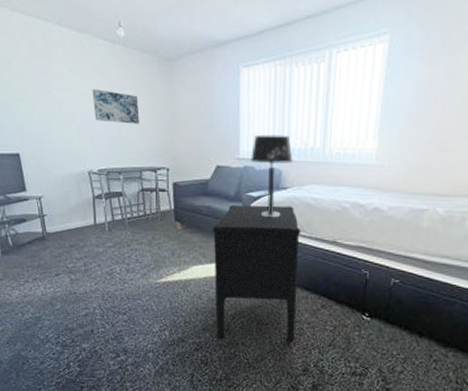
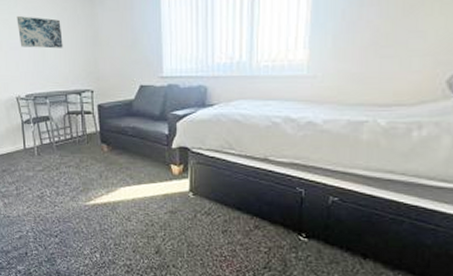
nightstand: present [212,205,302,342] -> none [138,123,230,265]
table lamp: present [251,134,293,218] -> none [175,50,218,136]

